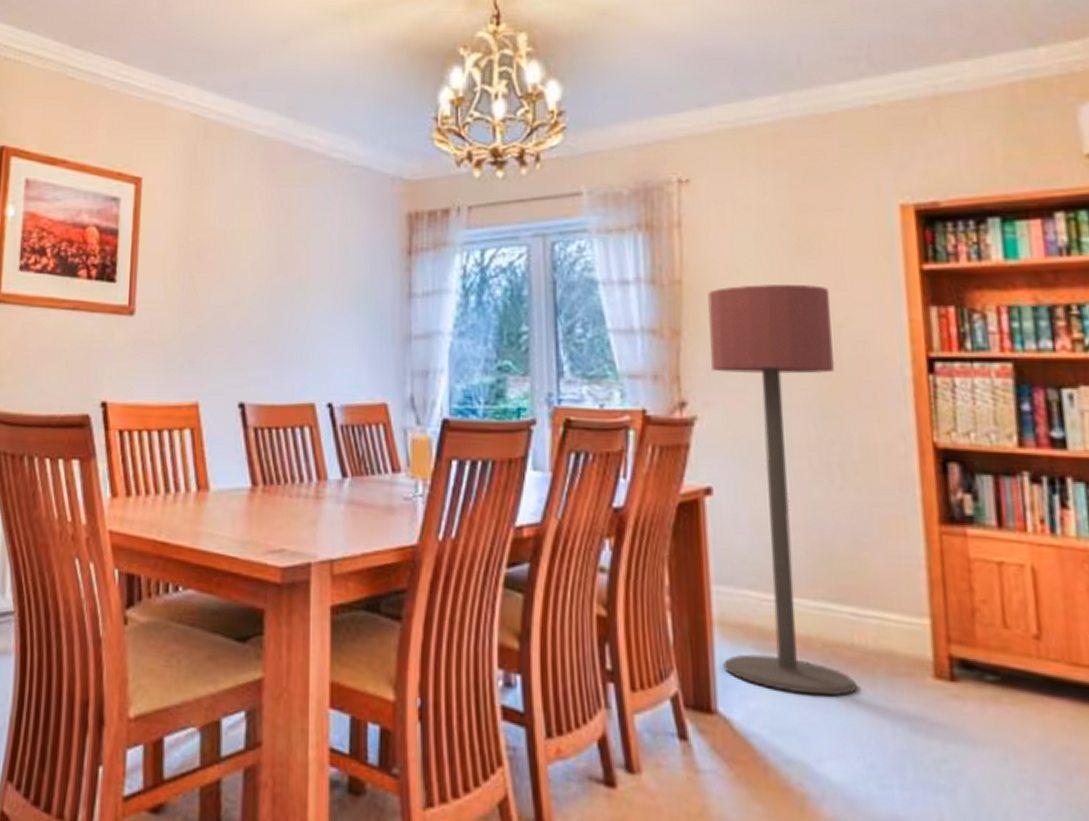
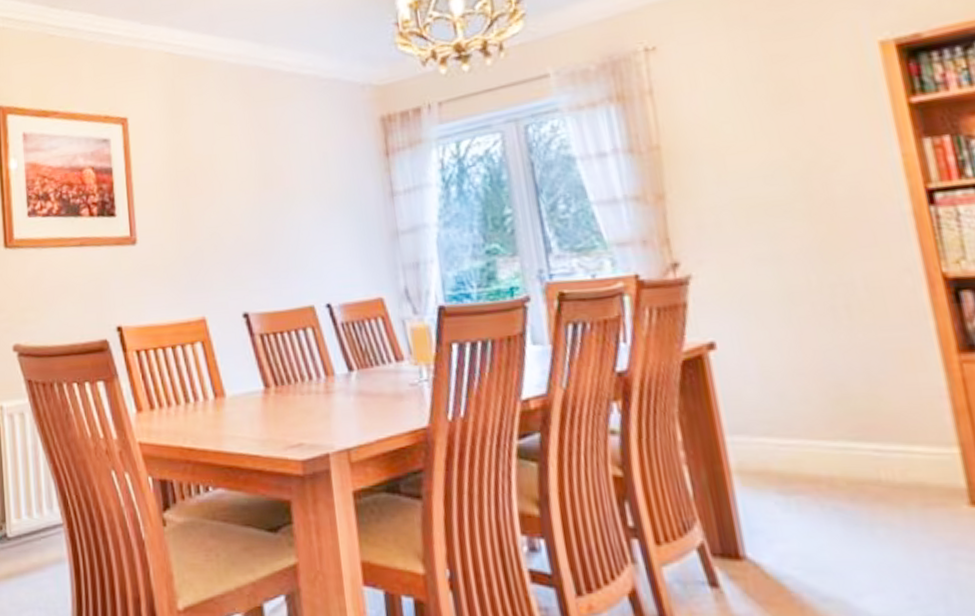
floor lamp: present [707,283,859,696] -> none [688,132,891,533]

